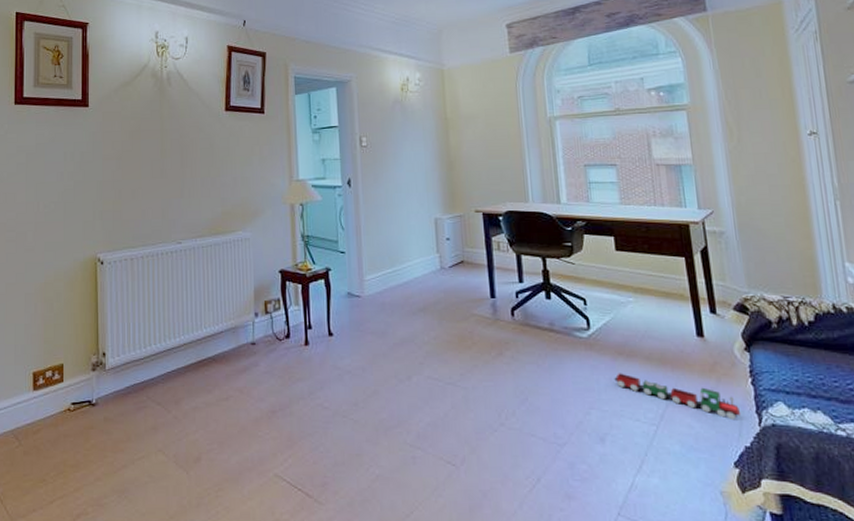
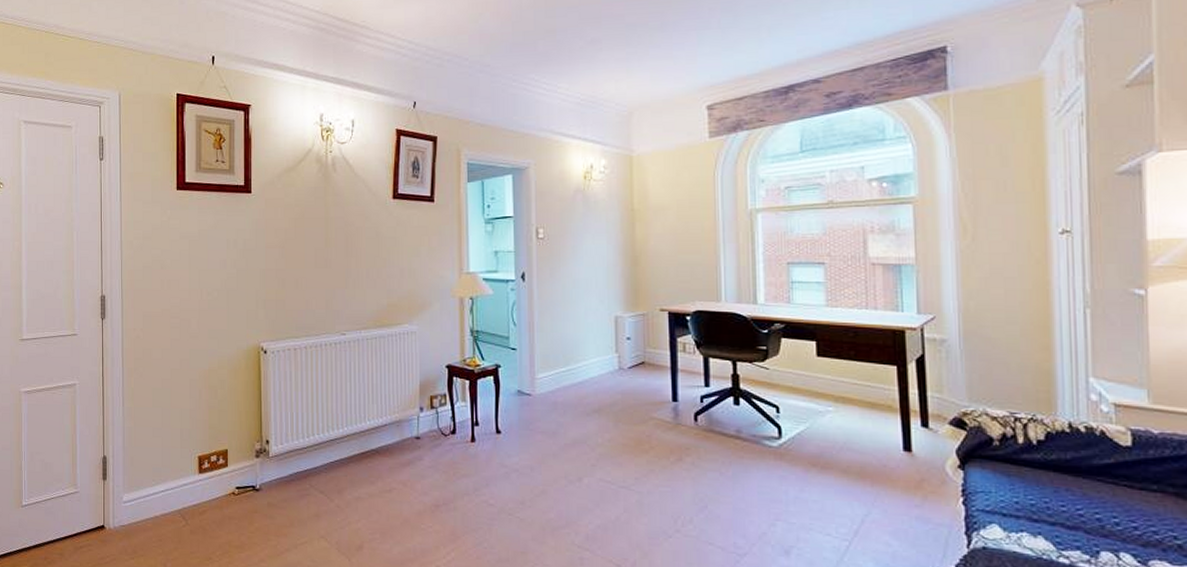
toy train: present [614,373,741,421] -> none [805,485,948,541]

